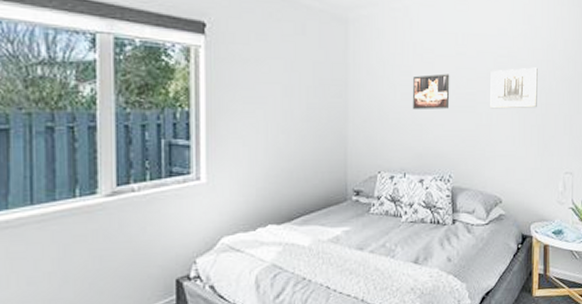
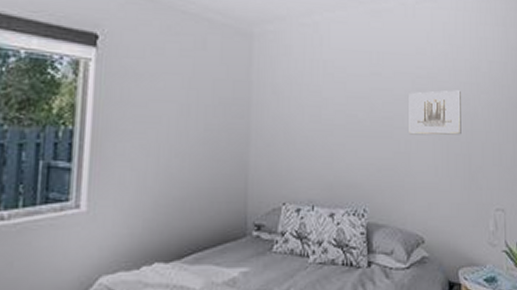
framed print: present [412,73,450,110] -> none [321,94,364,135]

